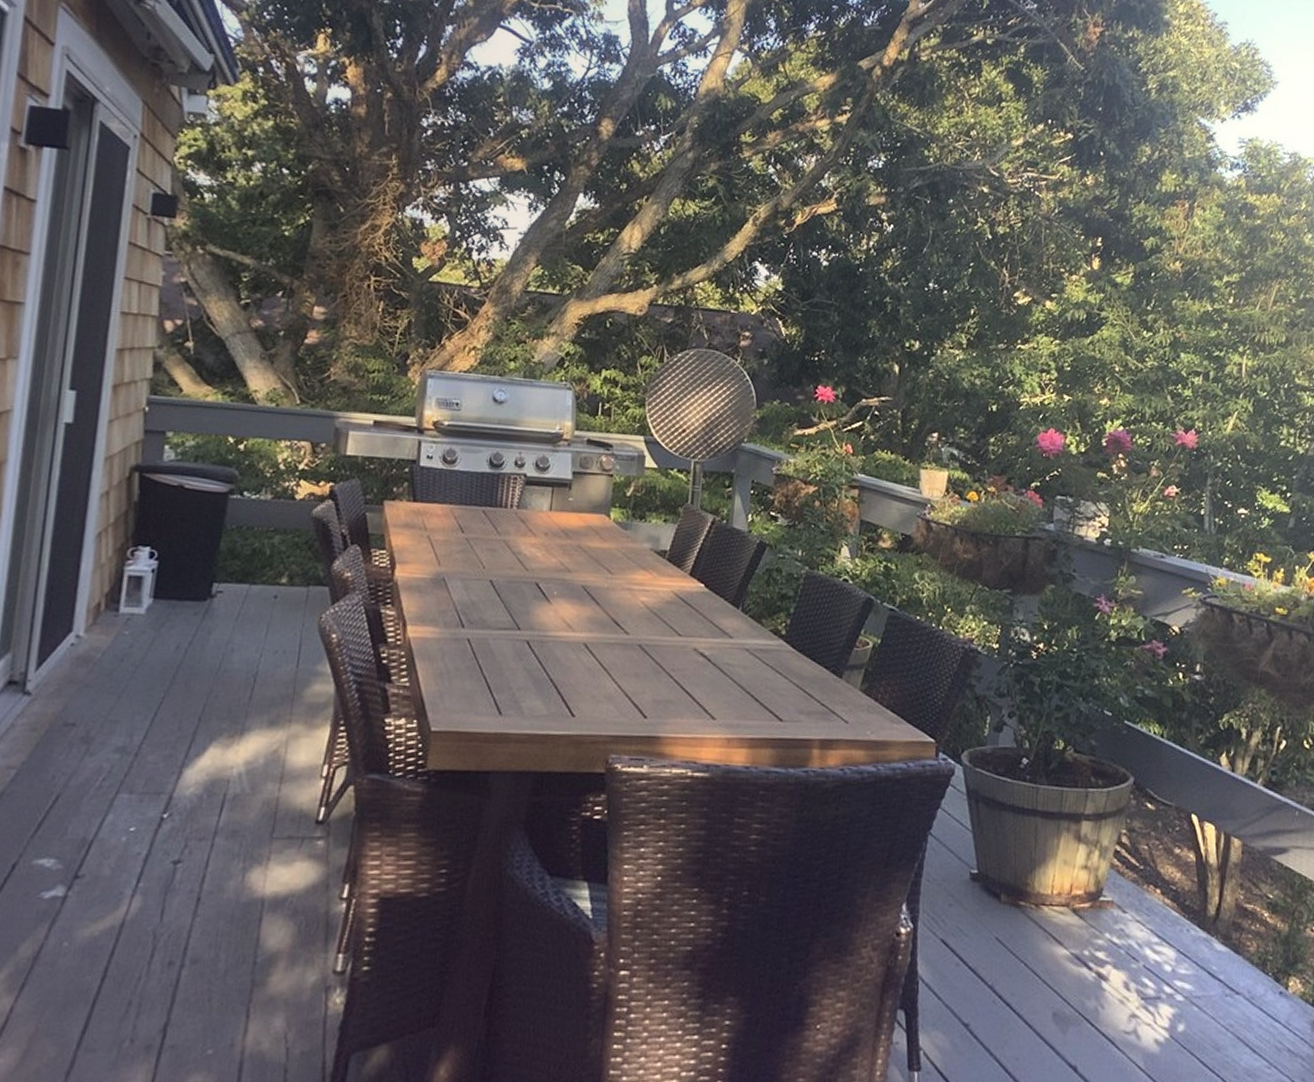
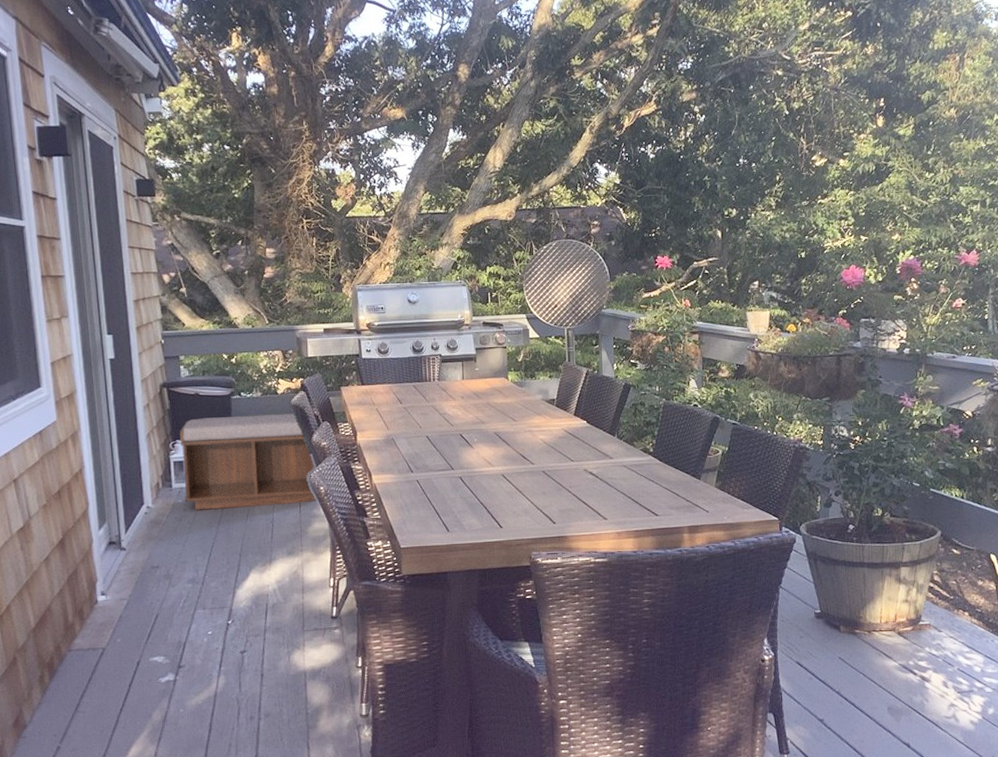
bench: none [132,519,330,654] -> present [179,414,317,510]

